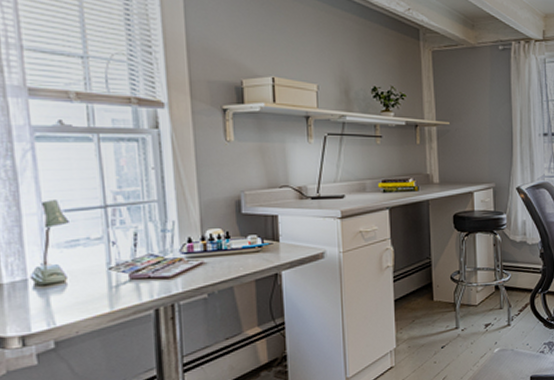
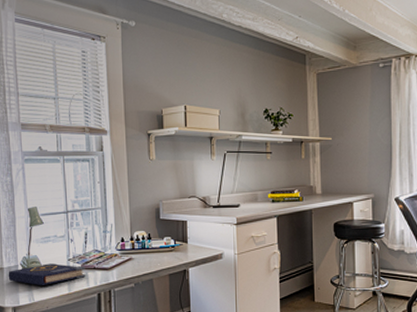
book: none [10,274,137,305] -> present [8,263,86,285]

